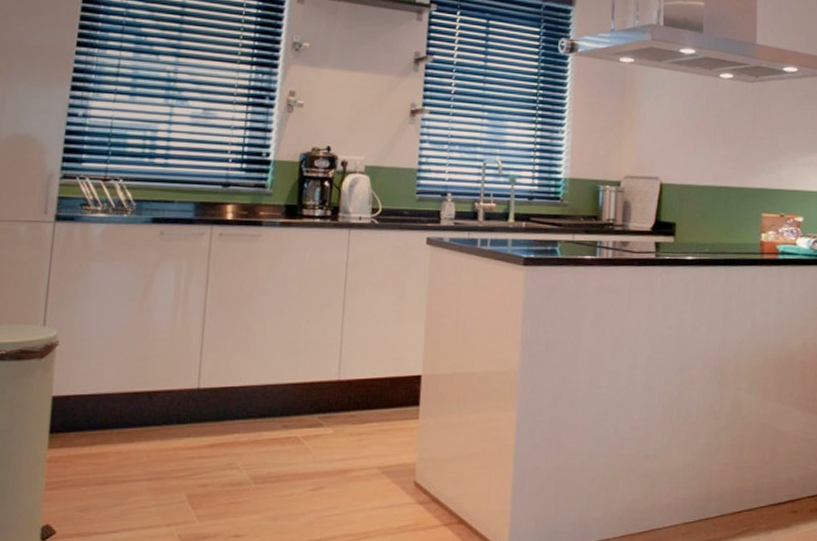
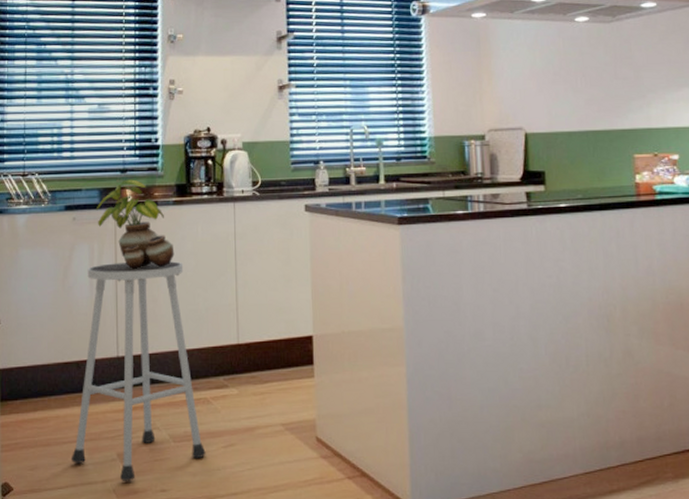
stool: none [130,285,290,525] -> present [70,261,206,481]
potted plant: none [188,194,277,294] -> present [96,179,175,269]

